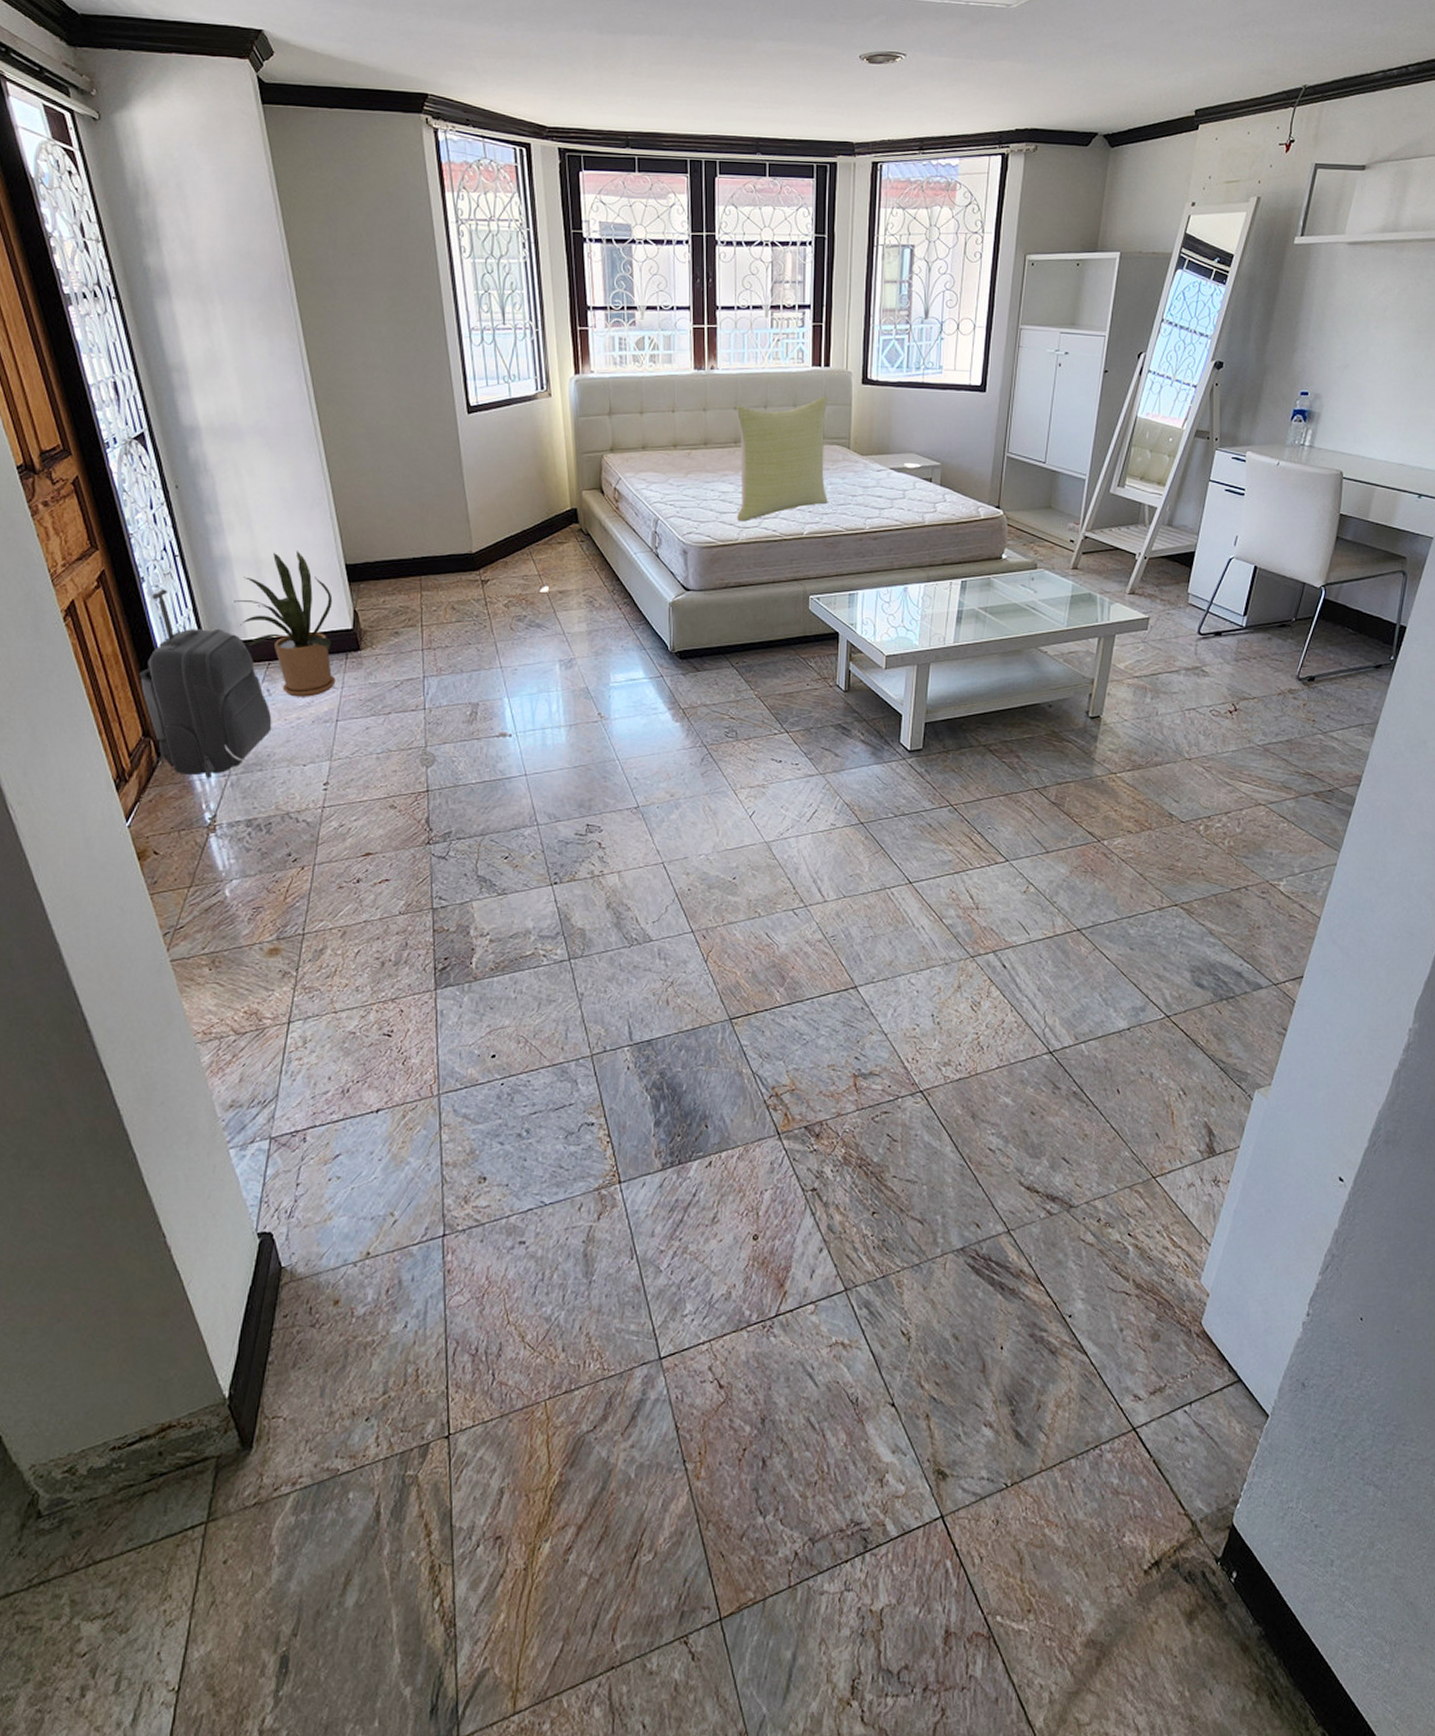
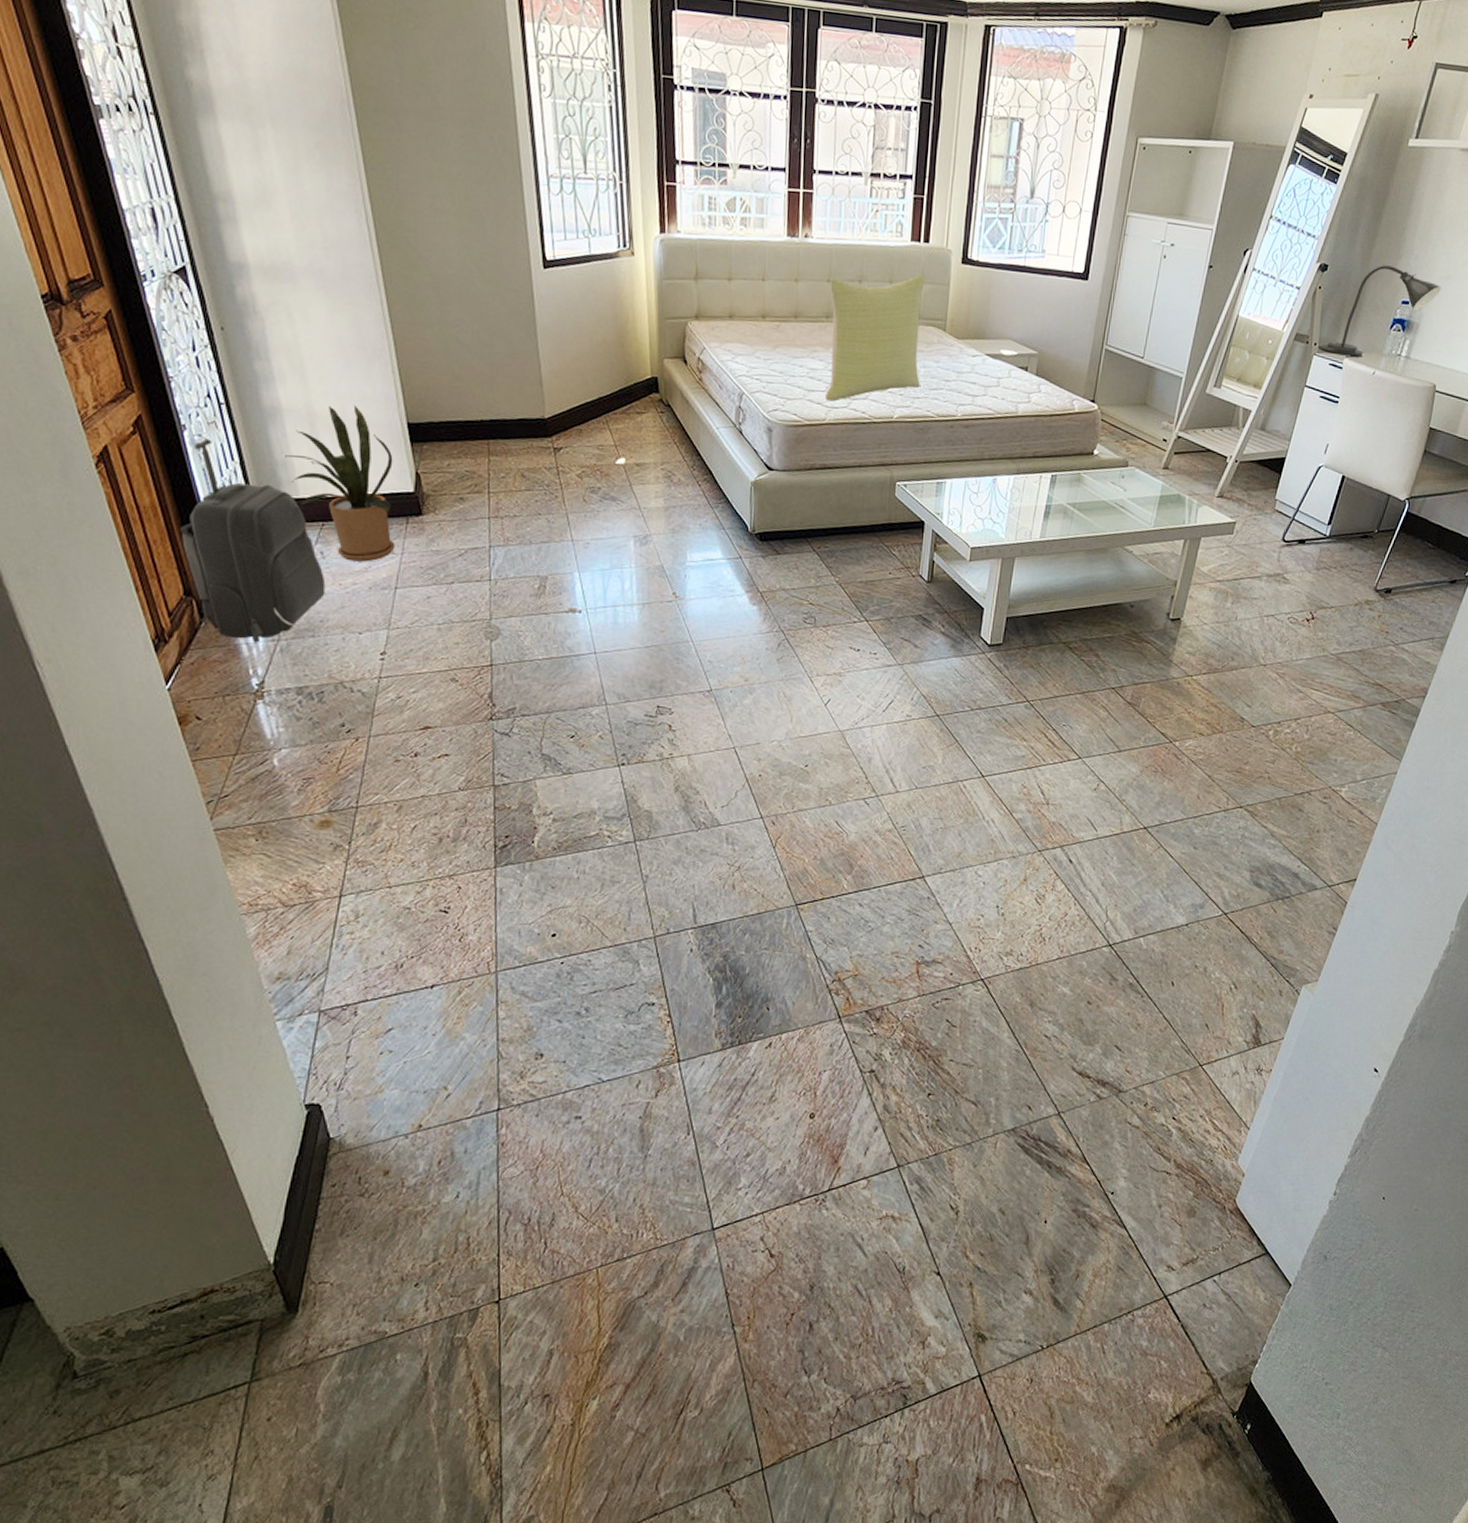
desk lamp: none [1219,359,1340,449] -> present [1317,265,1442,357]

